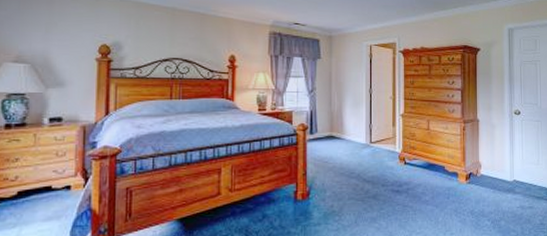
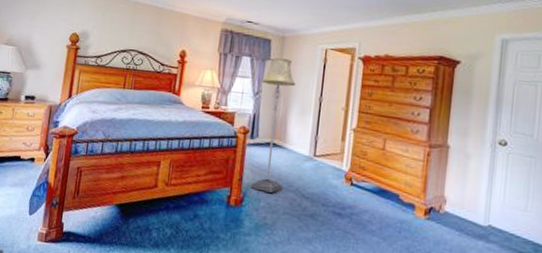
floor lamp: none [315,55,347,182] -> present [250,57,296,193]

